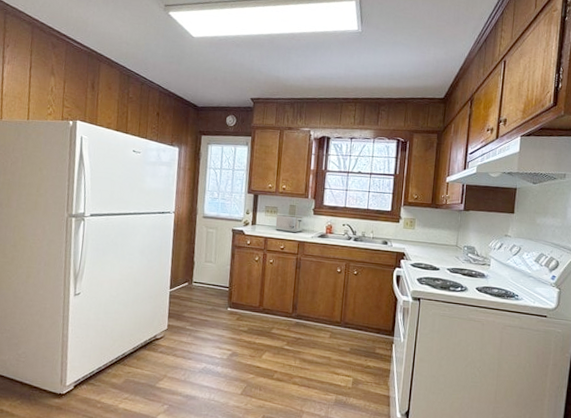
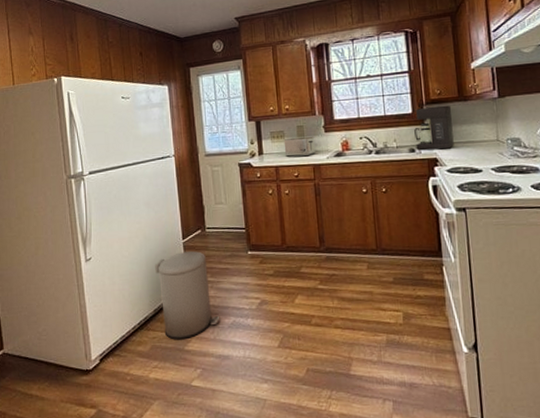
pedal bin: none [139,300,193,378] -> present [155,251,220,340]
coffee maker: none [389,208,423,247] -> present [414,105,454,150]

